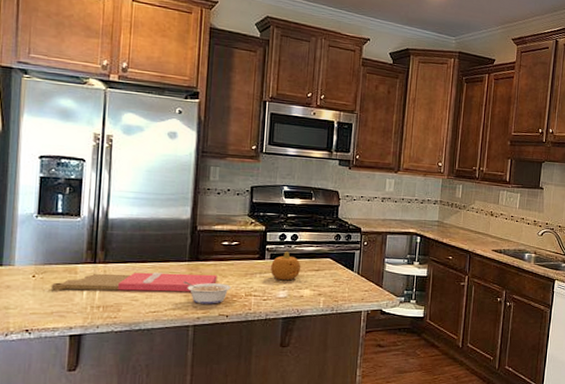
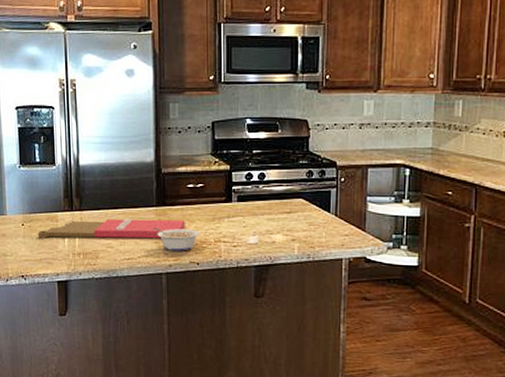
fruit: present [271,252,300,281] -> none [239,193,270,225]

